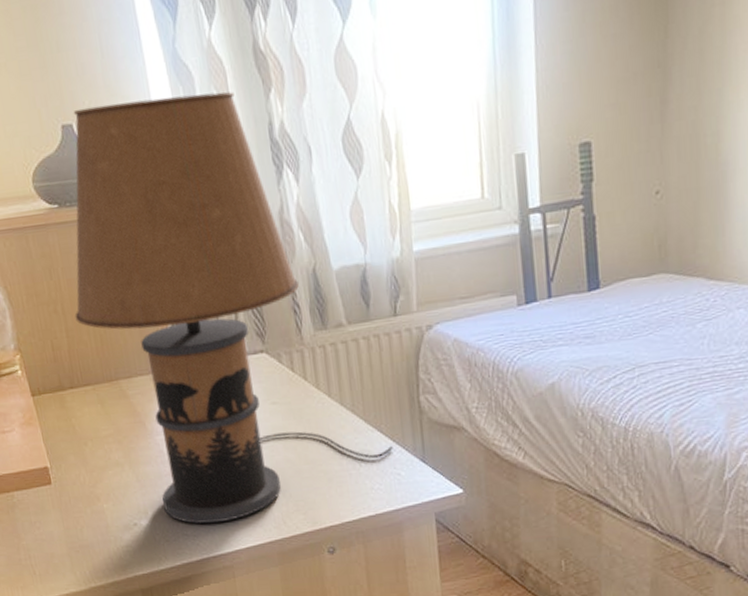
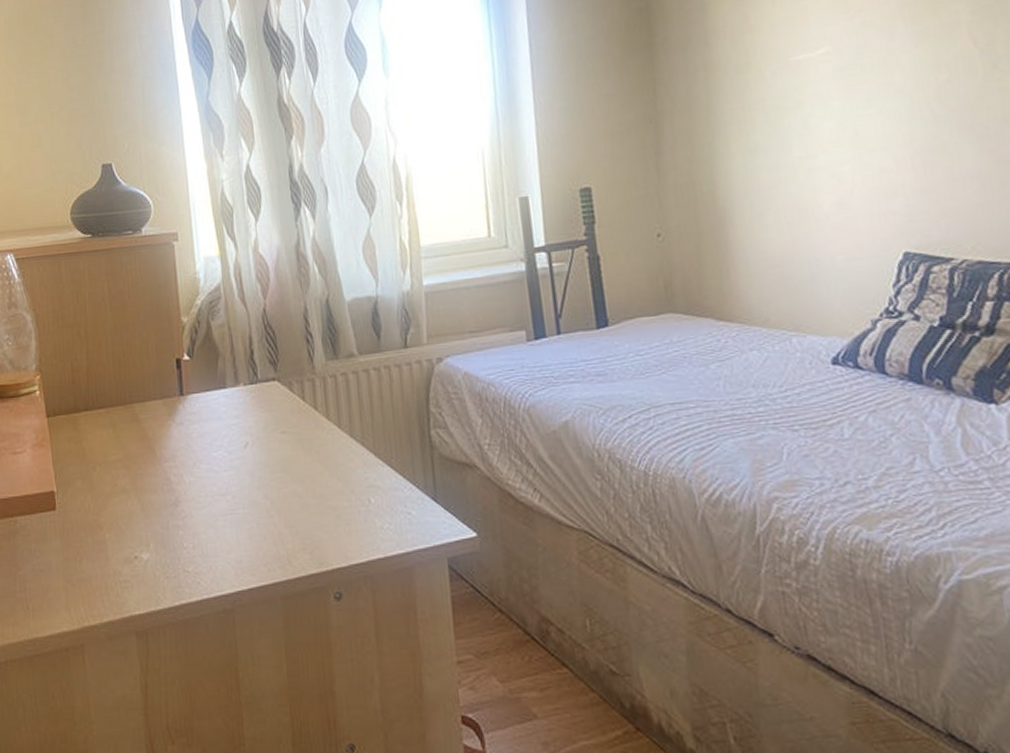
table lamp: present [73,92,393,524] -> none [96,138,404,560]

